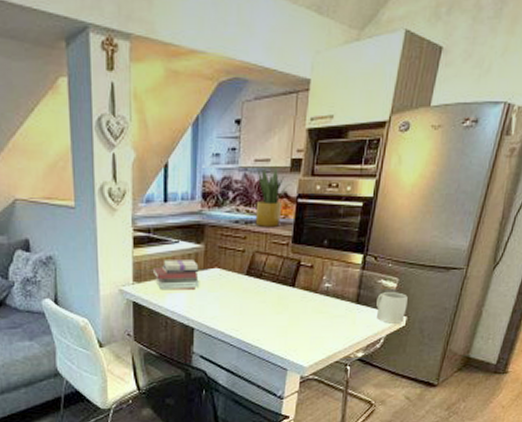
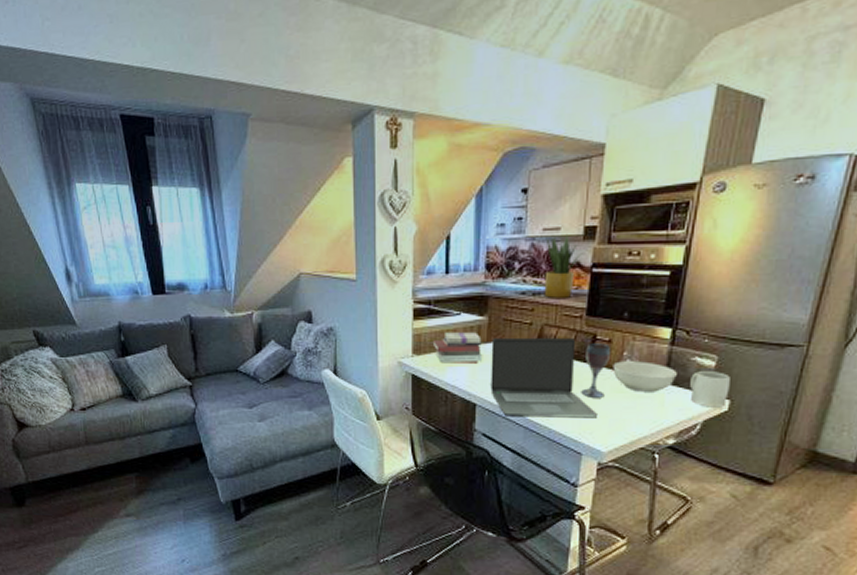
laptop: none [207,264,300,338] -> present [490,338,597,418]
cup: none [287,269,313,319] -> present [581,343,612,398]
bowl: none [314,284,366,312] -> present [613,361,677,392]

